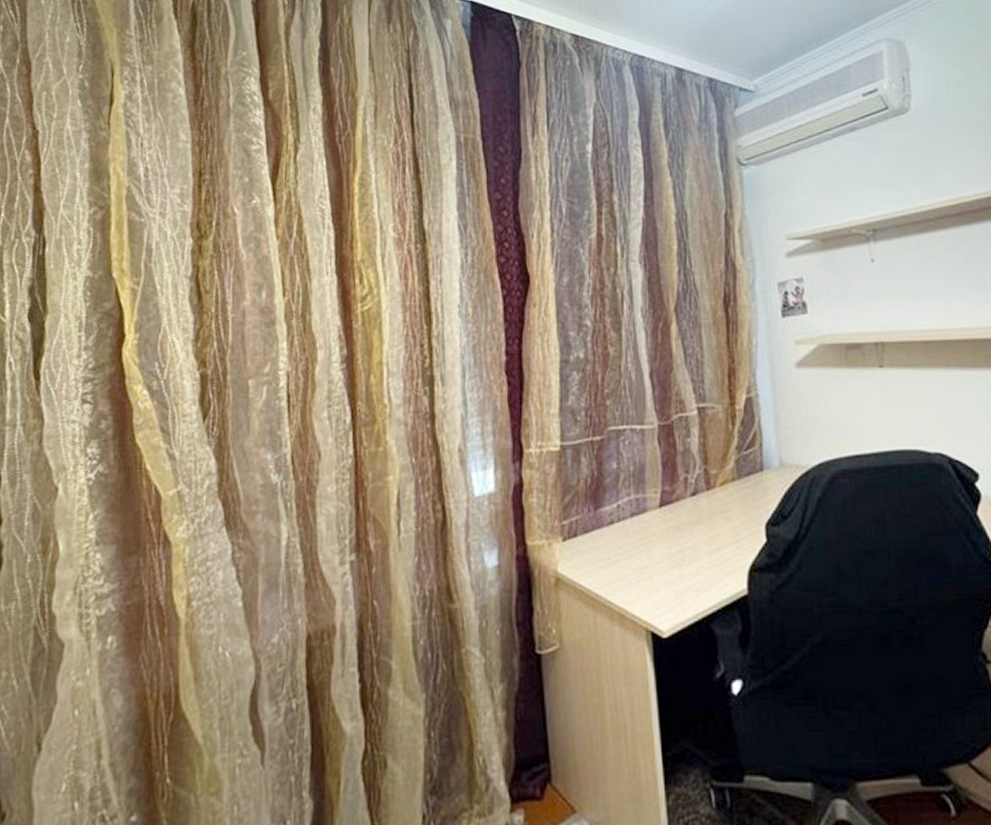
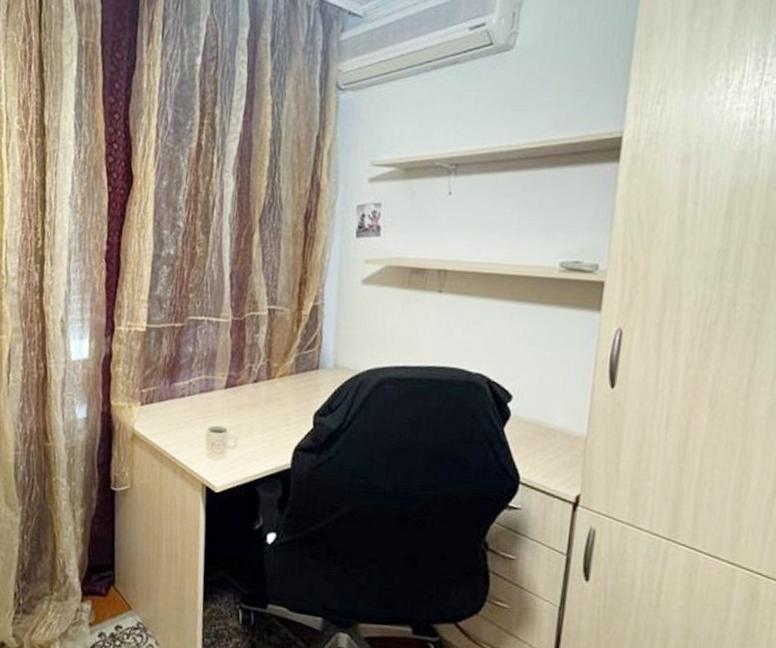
mug: none [643,553,683,597] -> present [205,425,238,461]

